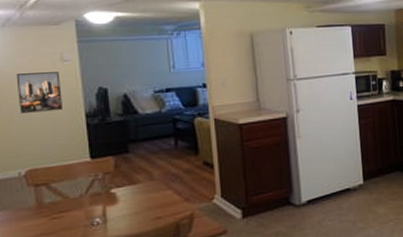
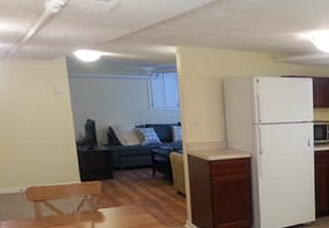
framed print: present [16,72,62,113] -> none [16,102,56,138]

